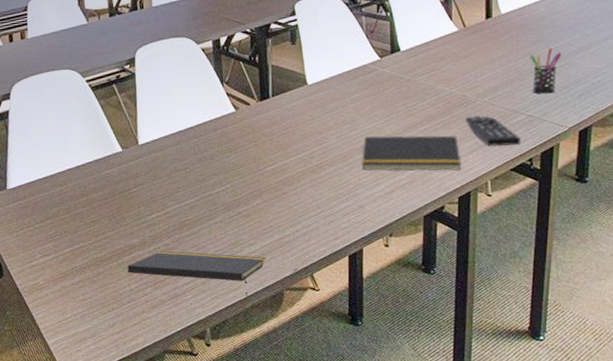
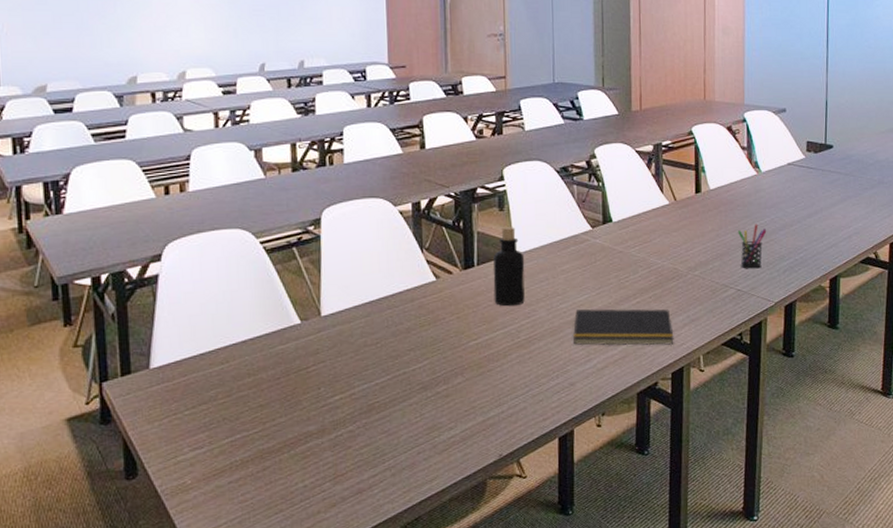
notepad: present [127,251,266,297] -> none [301,438,467,489]
bottle: none [286,59,317,135] -> present [493,227,525,307]
remote control: present [466,115,521,147] -> none [678,289,731,321]

